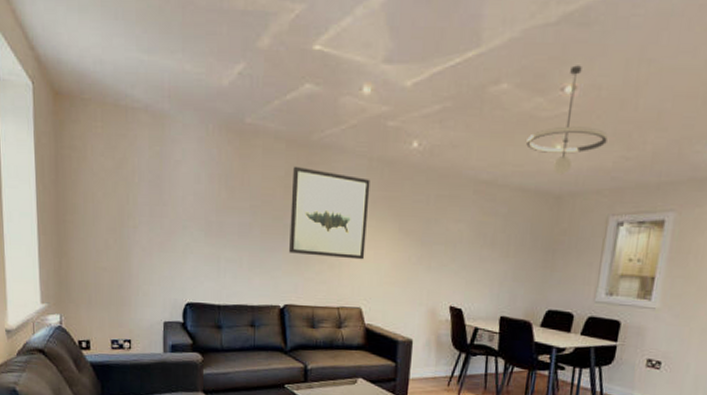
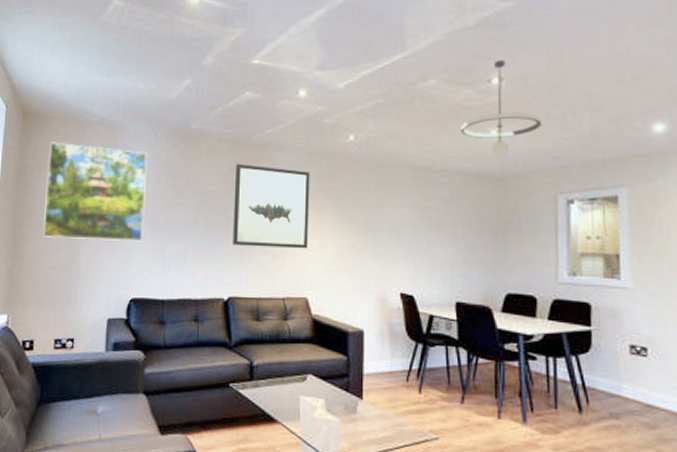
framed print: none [88,129,199,246] -> present [42,142,148,242]

